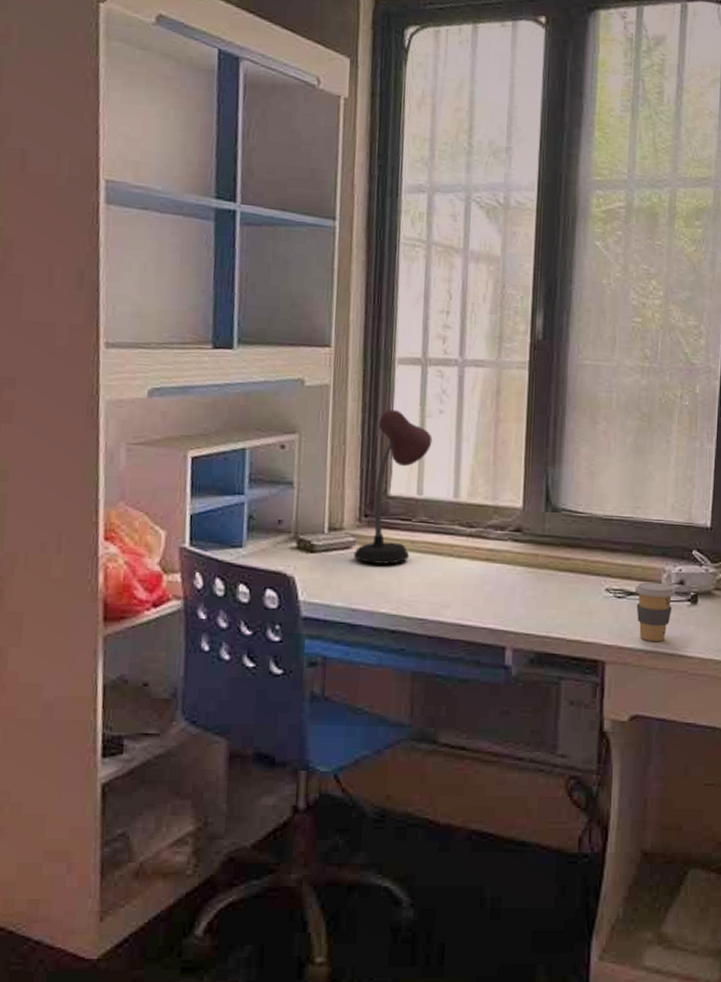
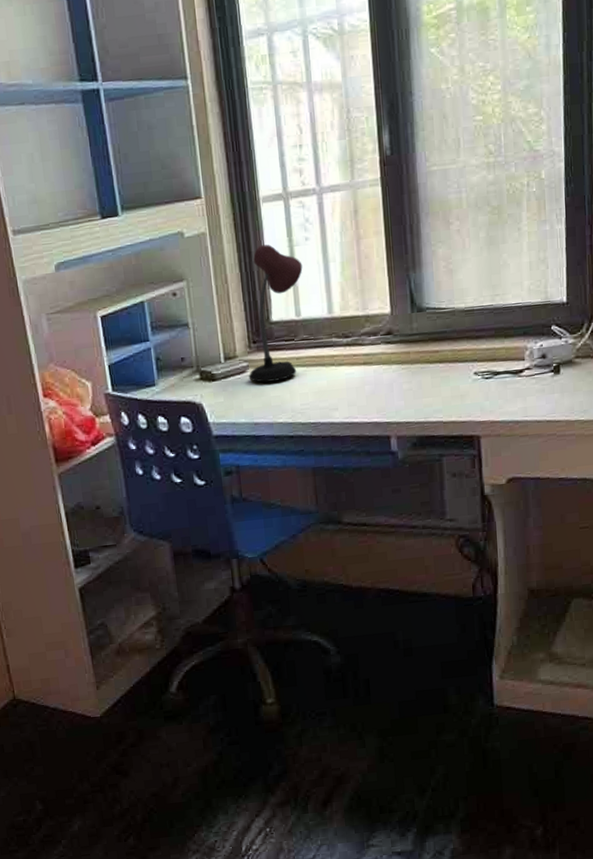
coffee cup: present [634,582,676,641] -> none [500,359,539,413]

